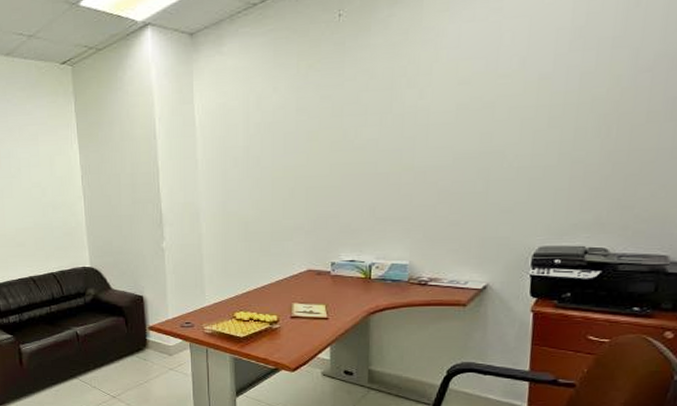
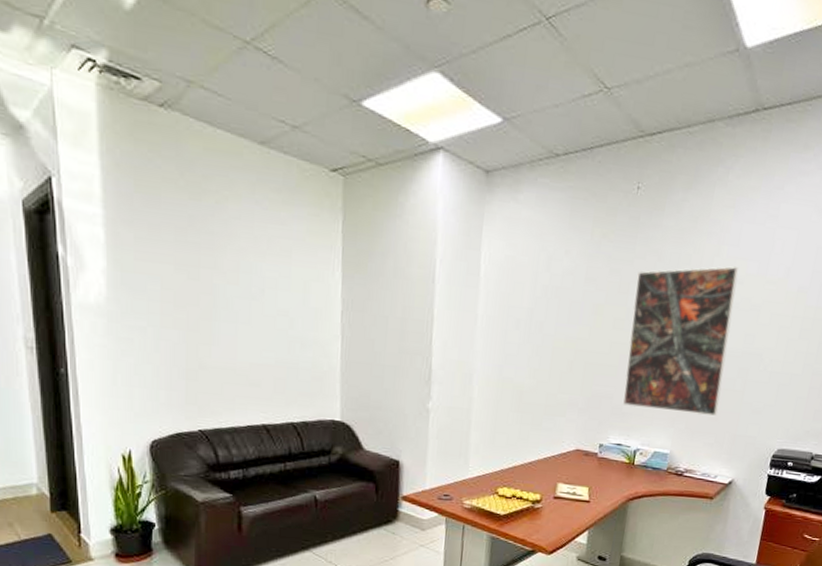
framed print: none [349,68,463,223] -> present [623,266,738,416]

